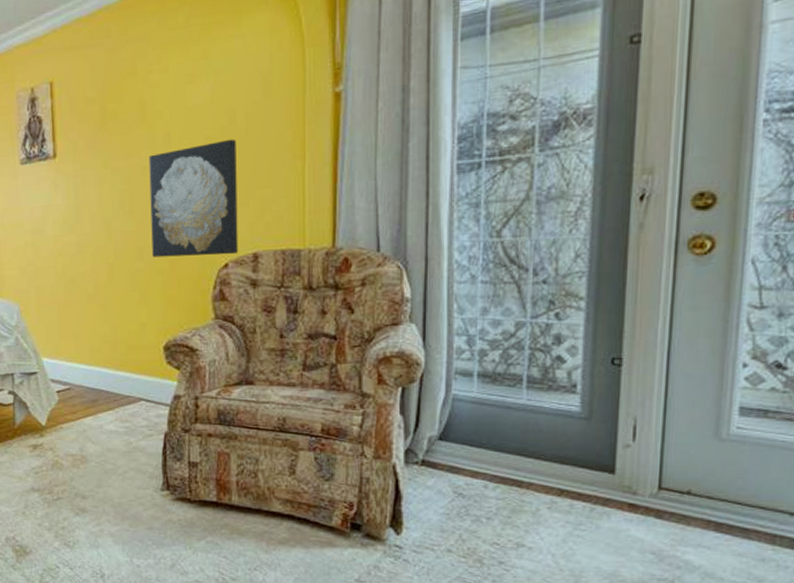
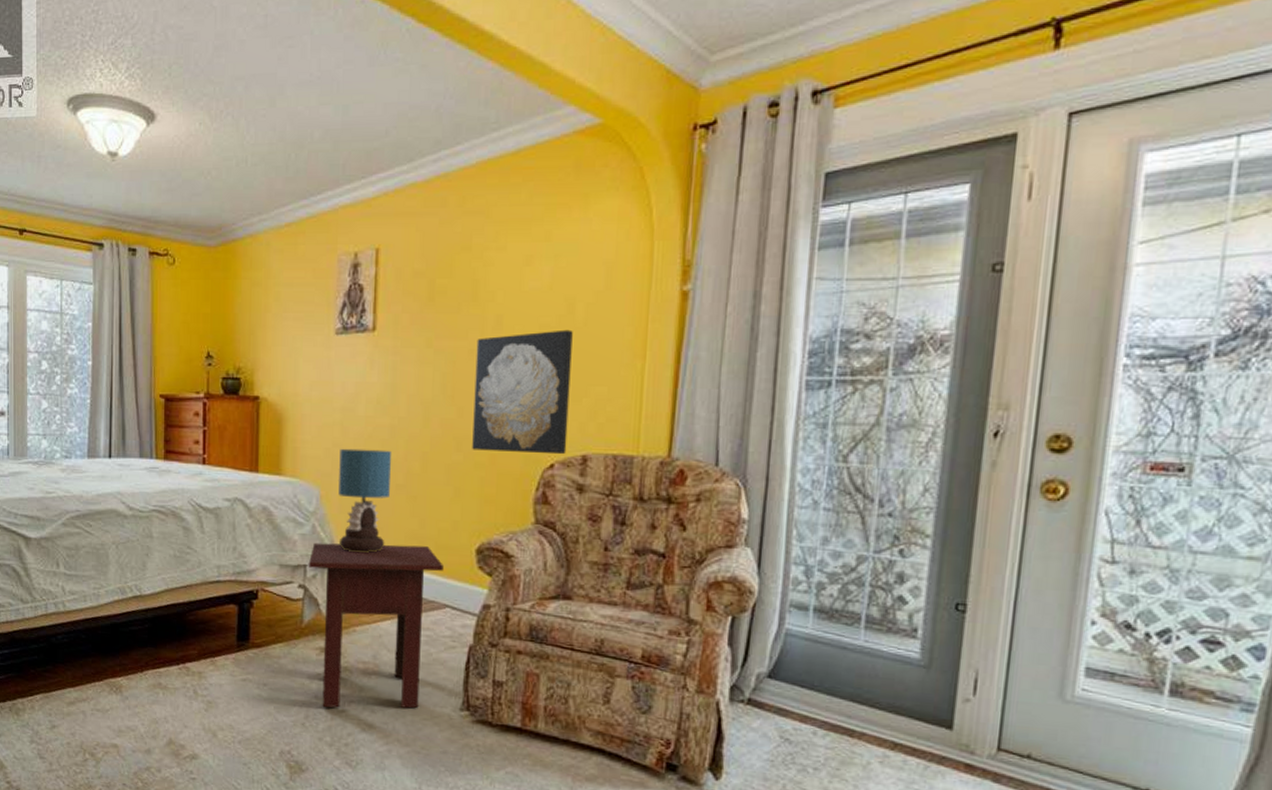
side table: none [15,348,137,497] -> present [309,542,445,709]
table lamp: none [34,264,82,358] -> present [338,448,392,553]

